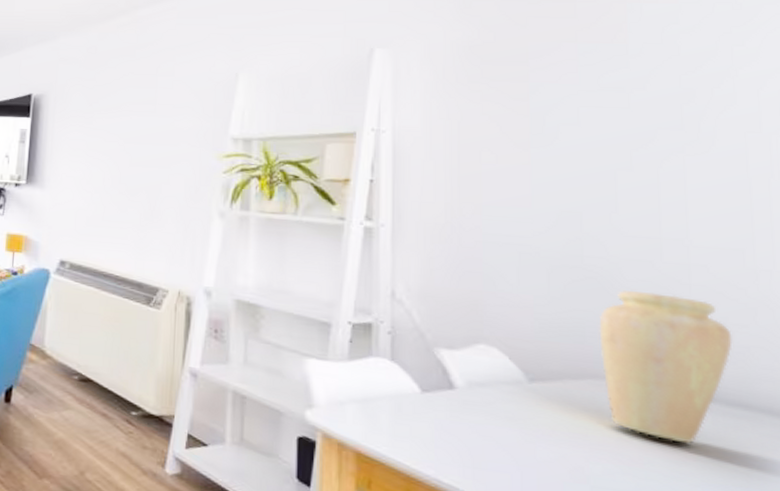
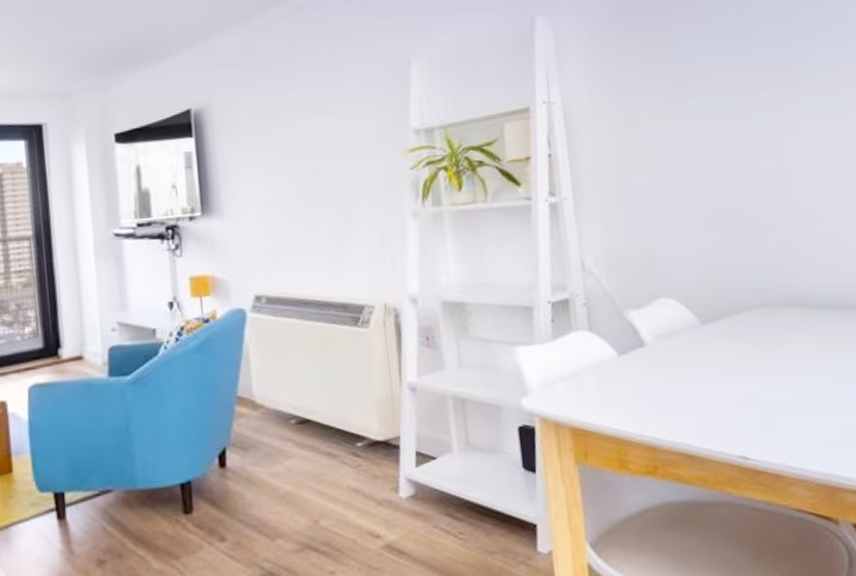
vase: present [599,290,733,444] -> none [749,220,845,351]

